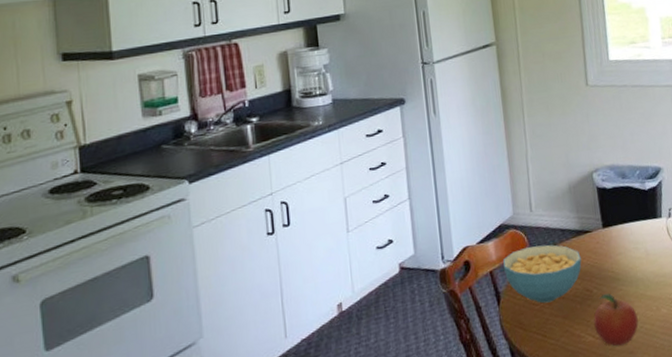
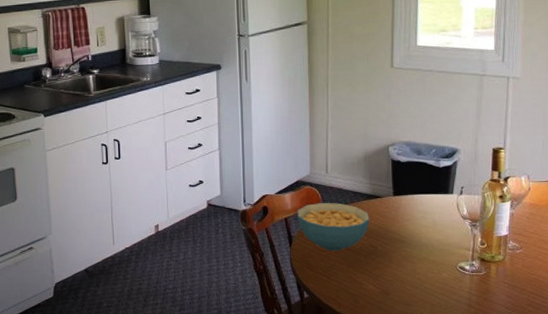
fruit: present [594,293,639,346] -> none [376,252,418,297]

